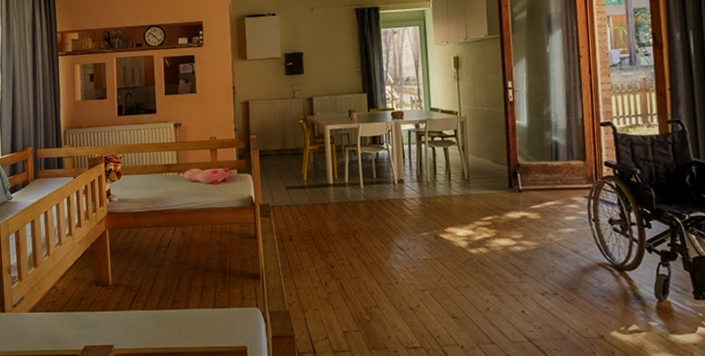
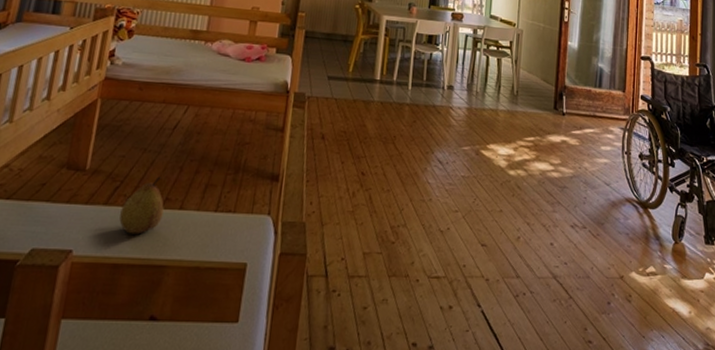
fruit: none [141,284,174,330] -> present [119,176,164,235]

